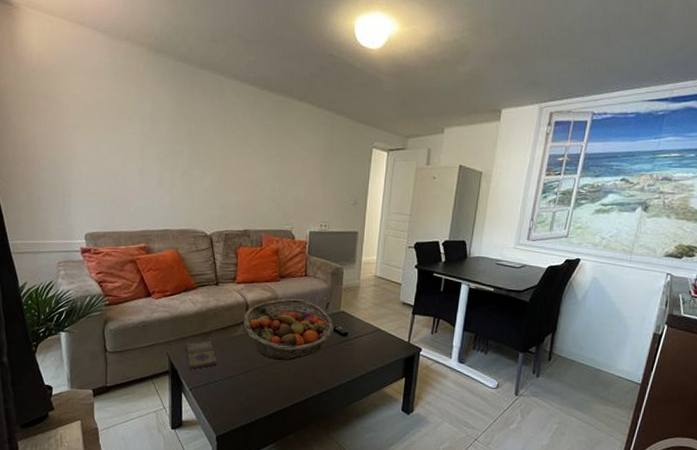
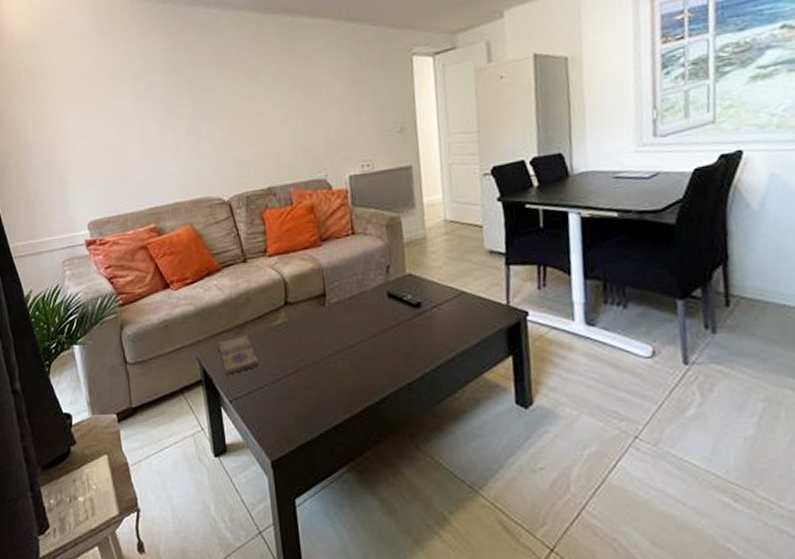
fruit basket: present [243,299,334,360] -> none [282,266,402,350]

